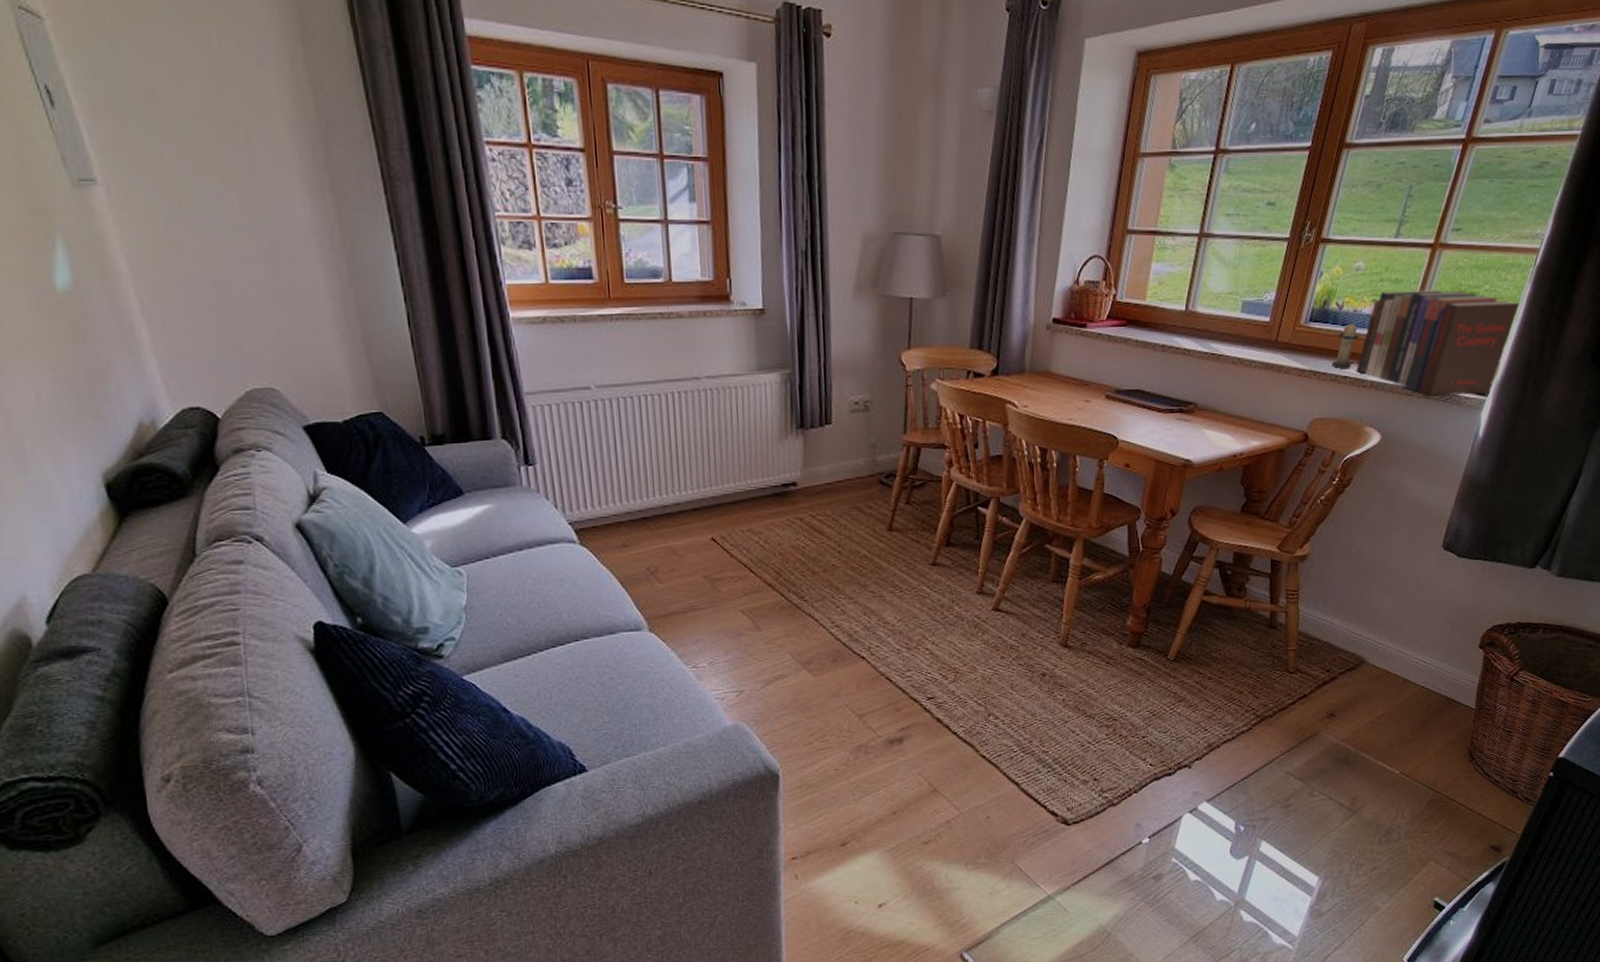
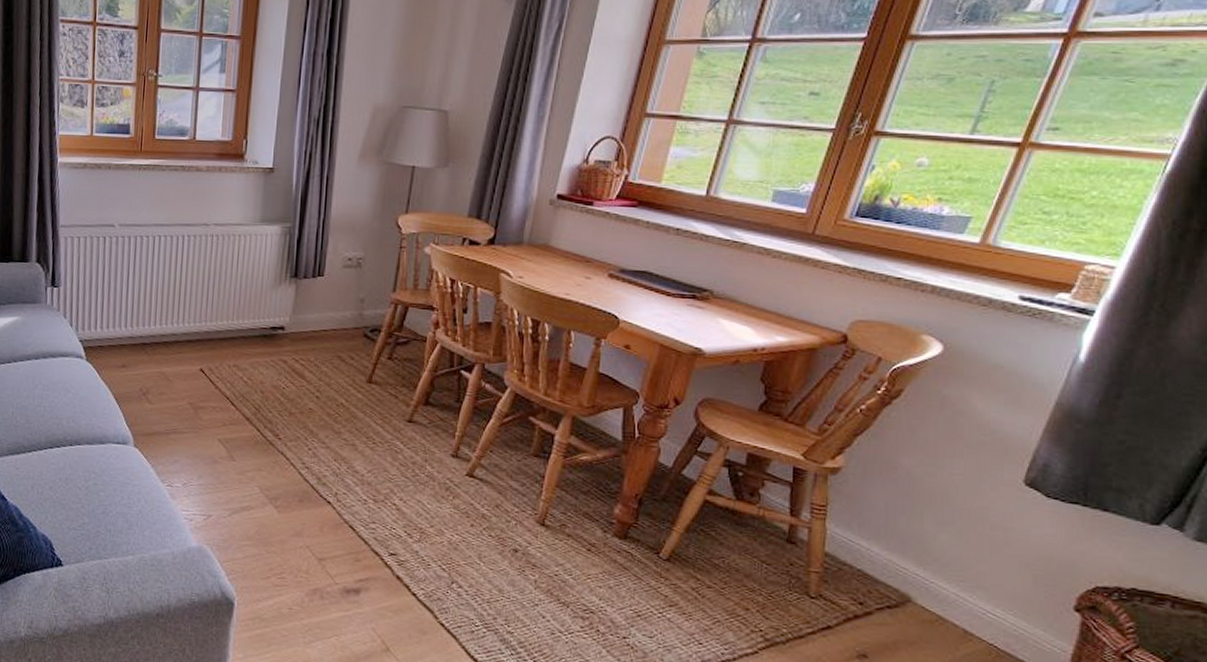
candle: present [1331,321,1359,368] -> none [881,220,919,269]
books: present [1356,289,1520,396] -> none [913,190,1141,312]

